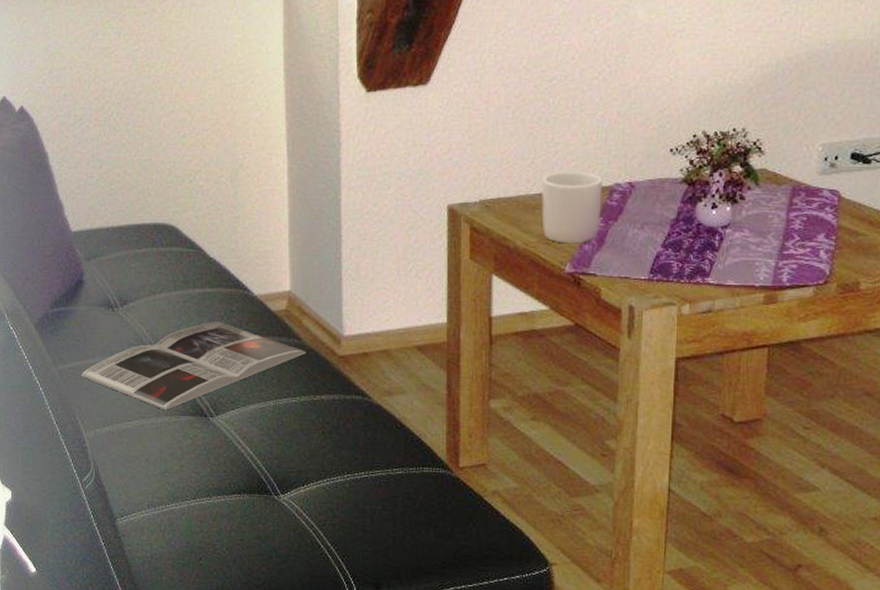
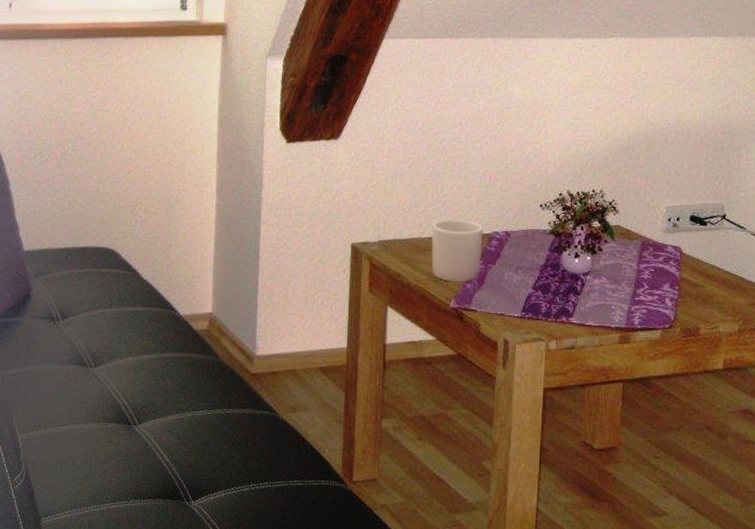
magazine: present [81,322,306,411] -> none [20,337,223,417]

